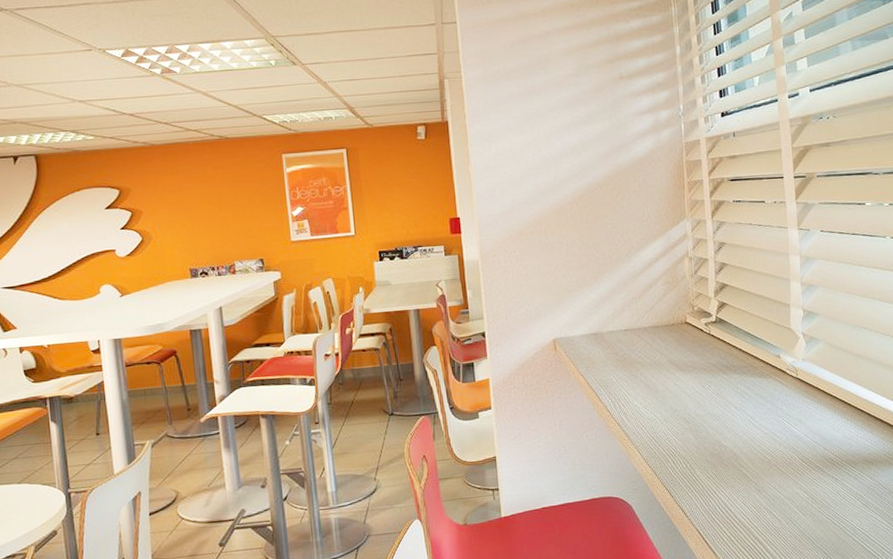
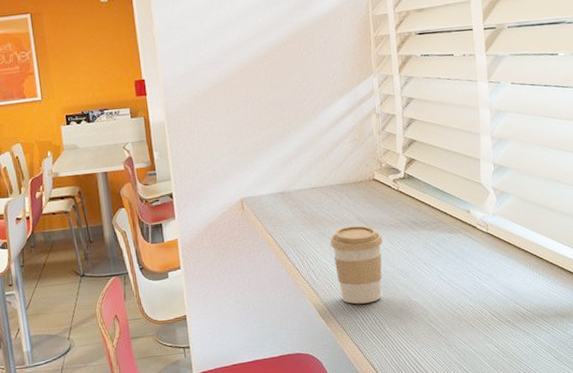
coffee cup: none [642,368,694,448] -> present [330,225,383,304]

